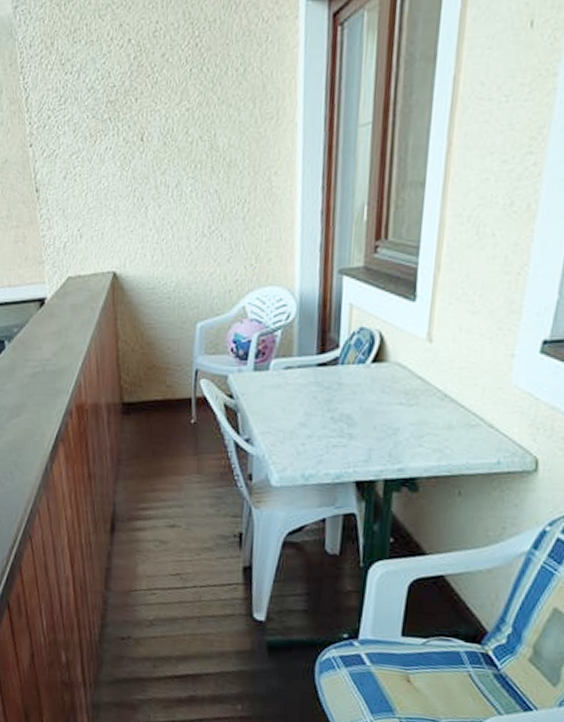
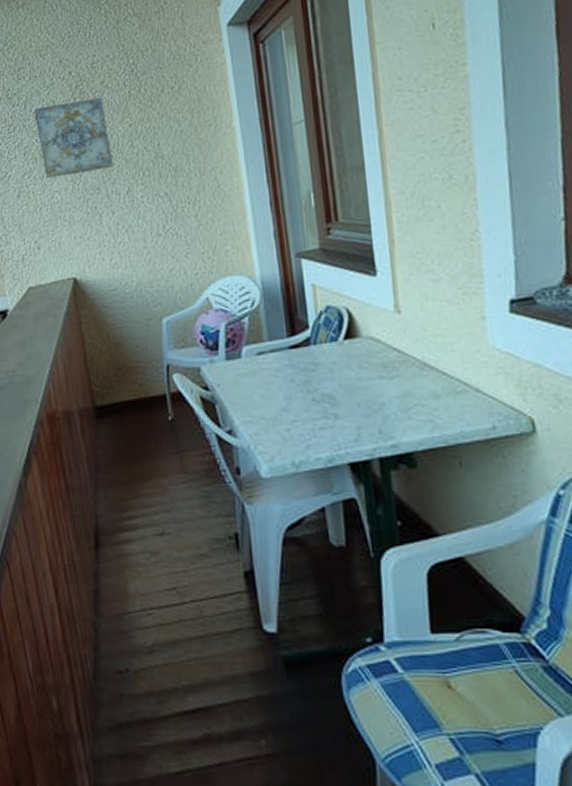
wall art: none [87,74,165,161] -> present [34,98,113,179]

